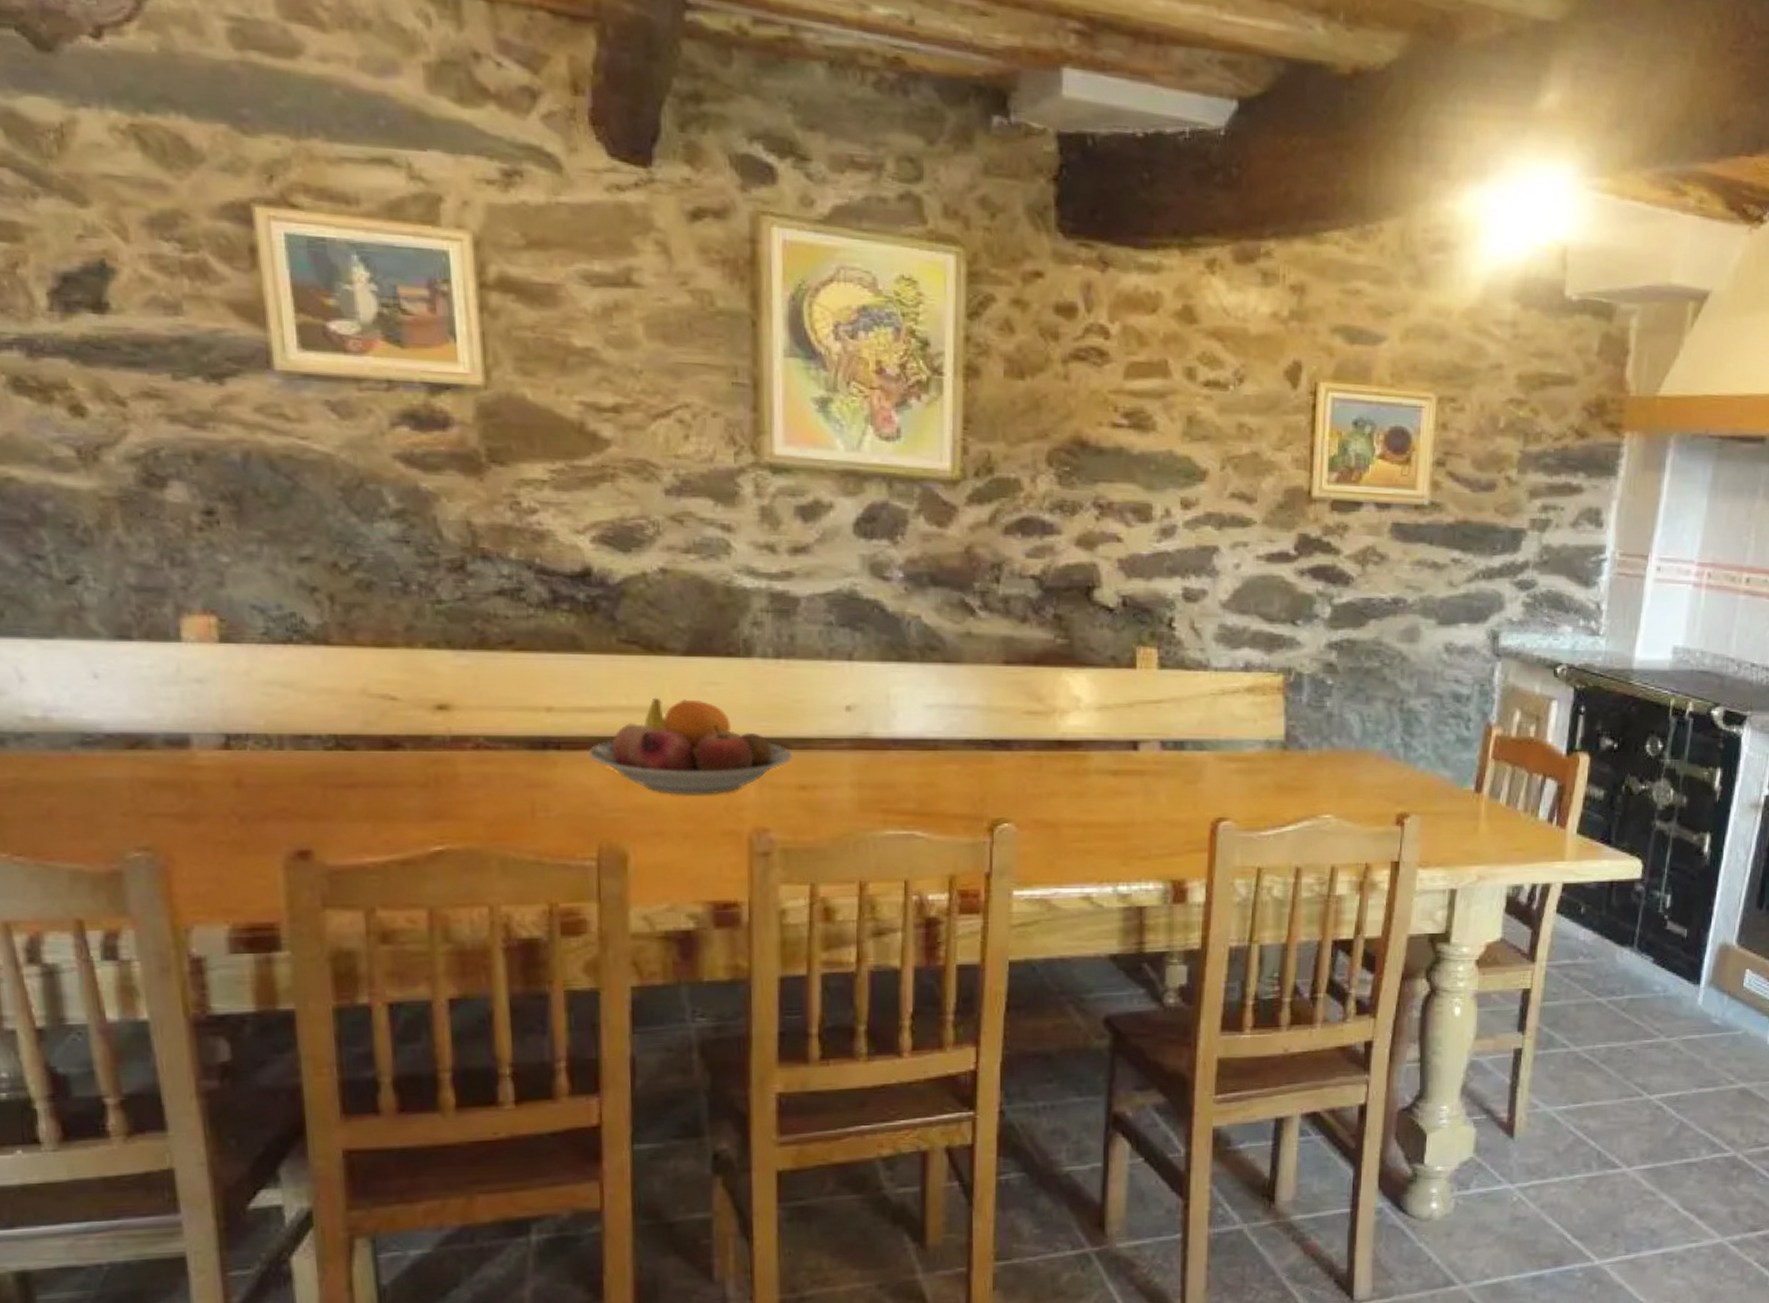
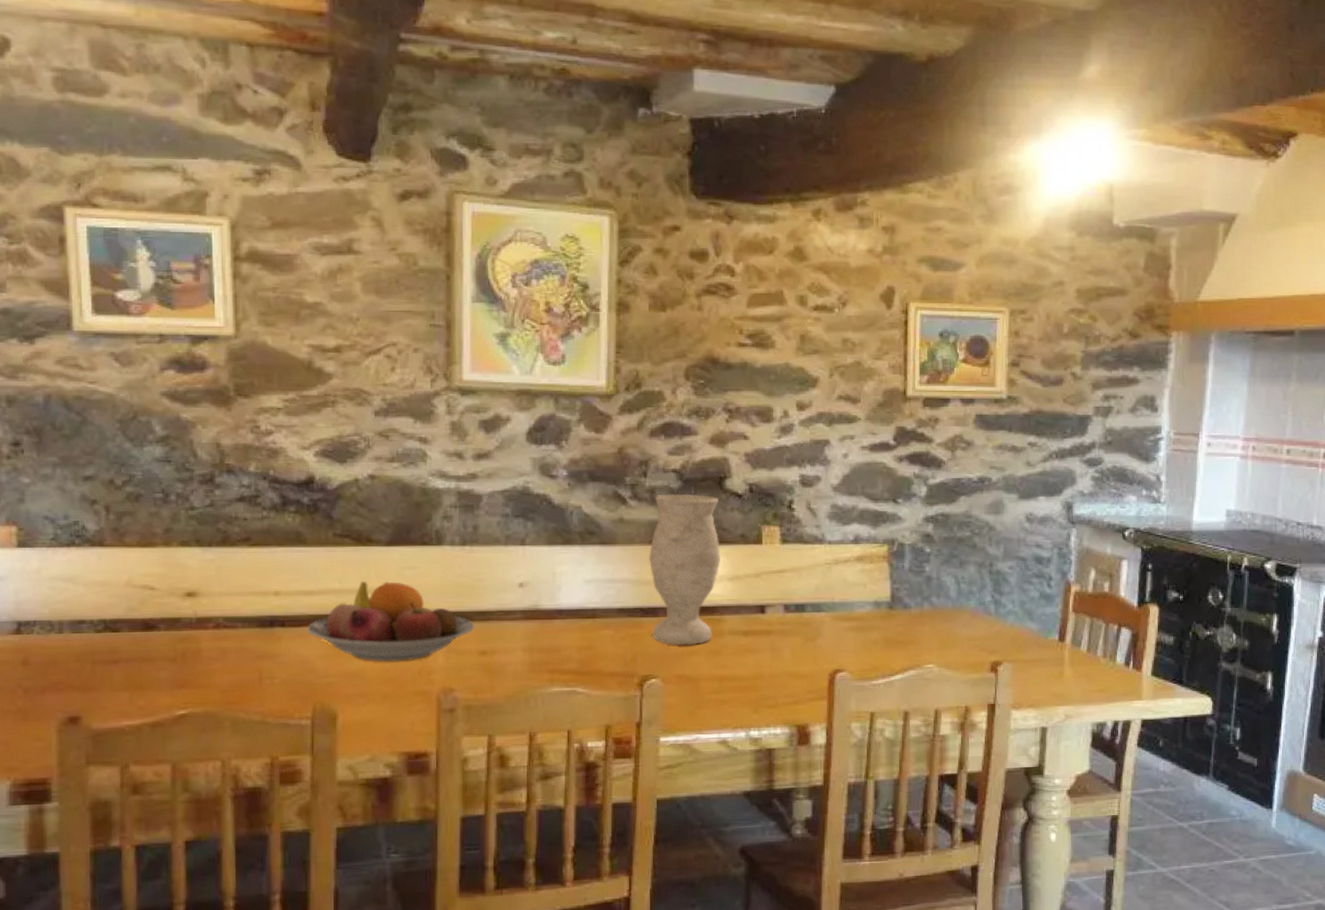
vase: none [1002,604,1087,786] -> present [649,493,721,646]

